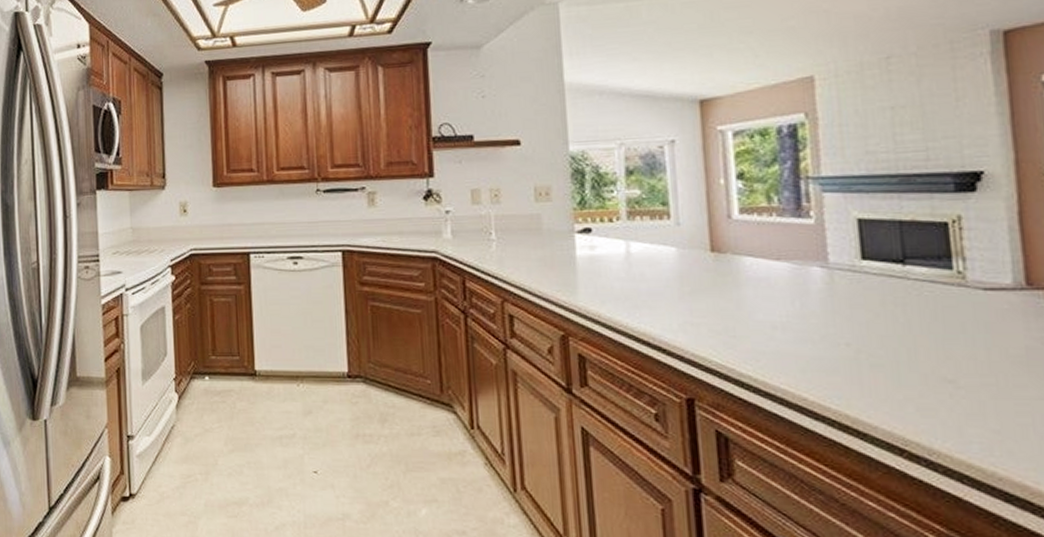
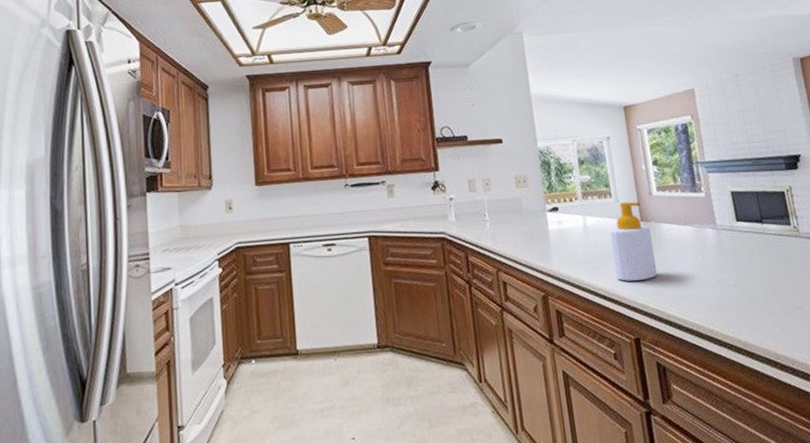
soap bottle: none [662,225,729,327] -> present [609,202,658,282]

